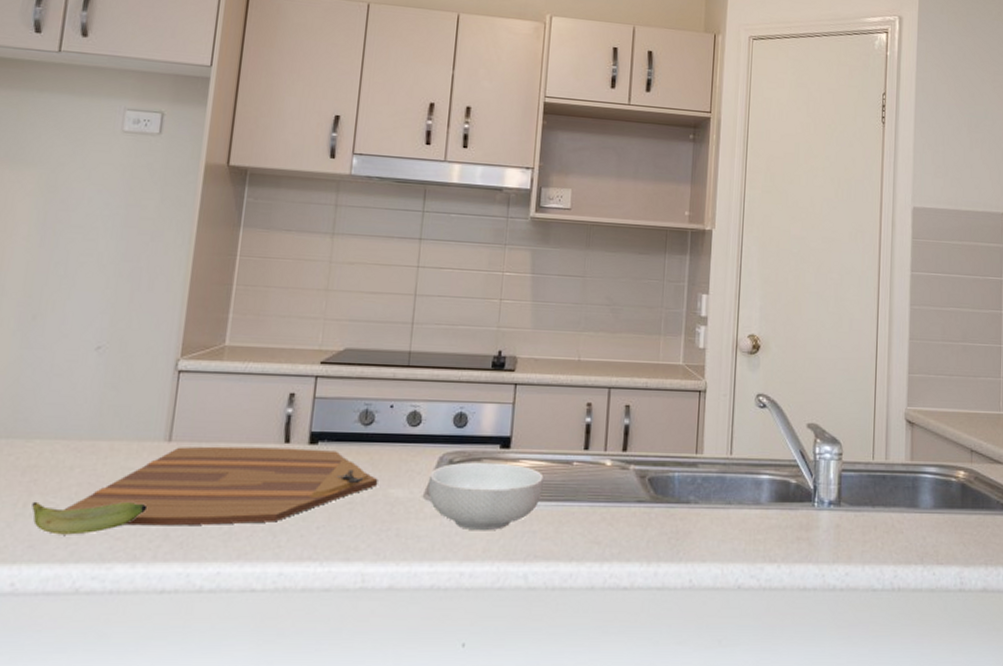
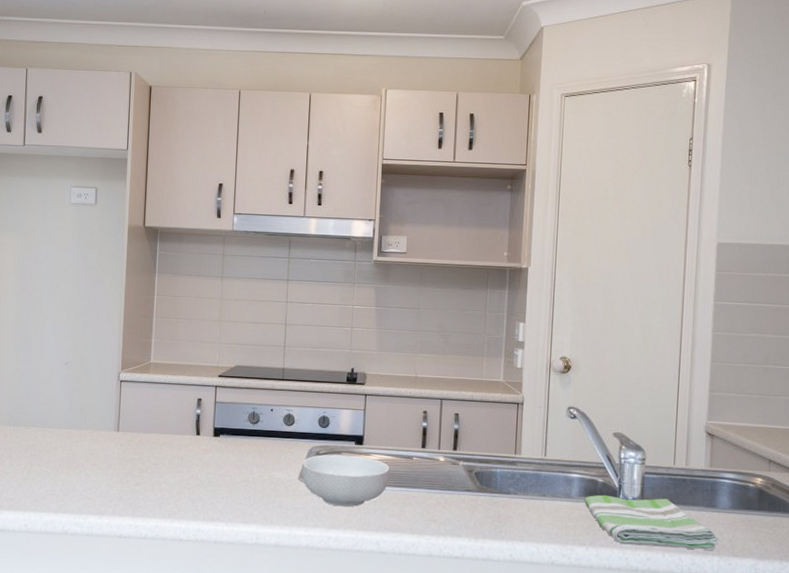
banana: present [32,501,148,535] -> none [33,470,107,494]
cutting board: present [63,446,378,526] -> none [53,435,265,493]
dish towel: none [775,498,922,560] -> present [584,494,719,551]

